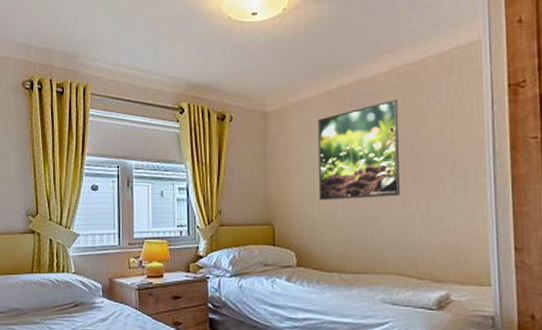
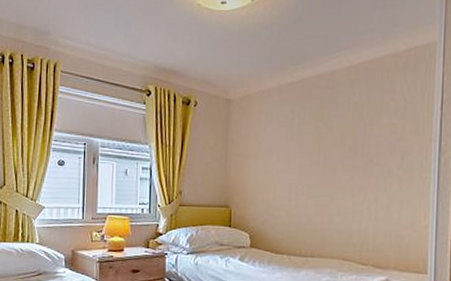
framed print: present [317,98,400,200] -> none [274,94,355,187]

